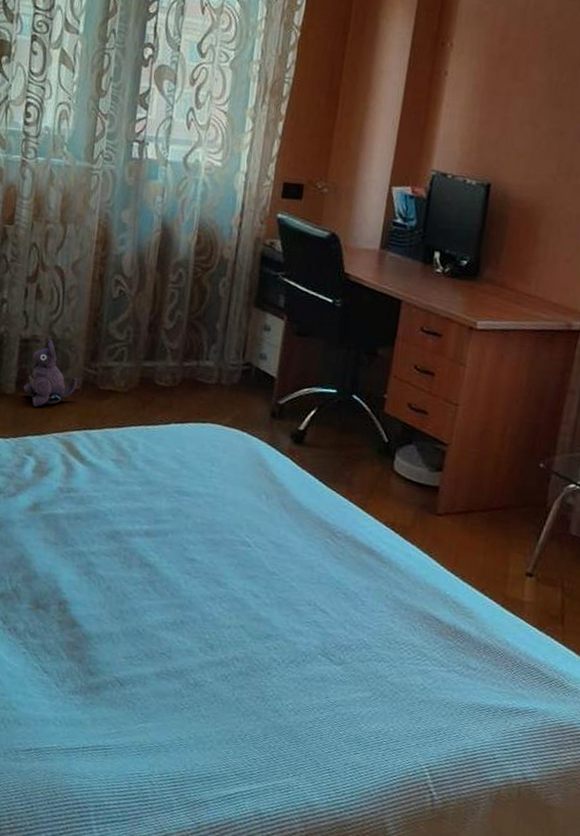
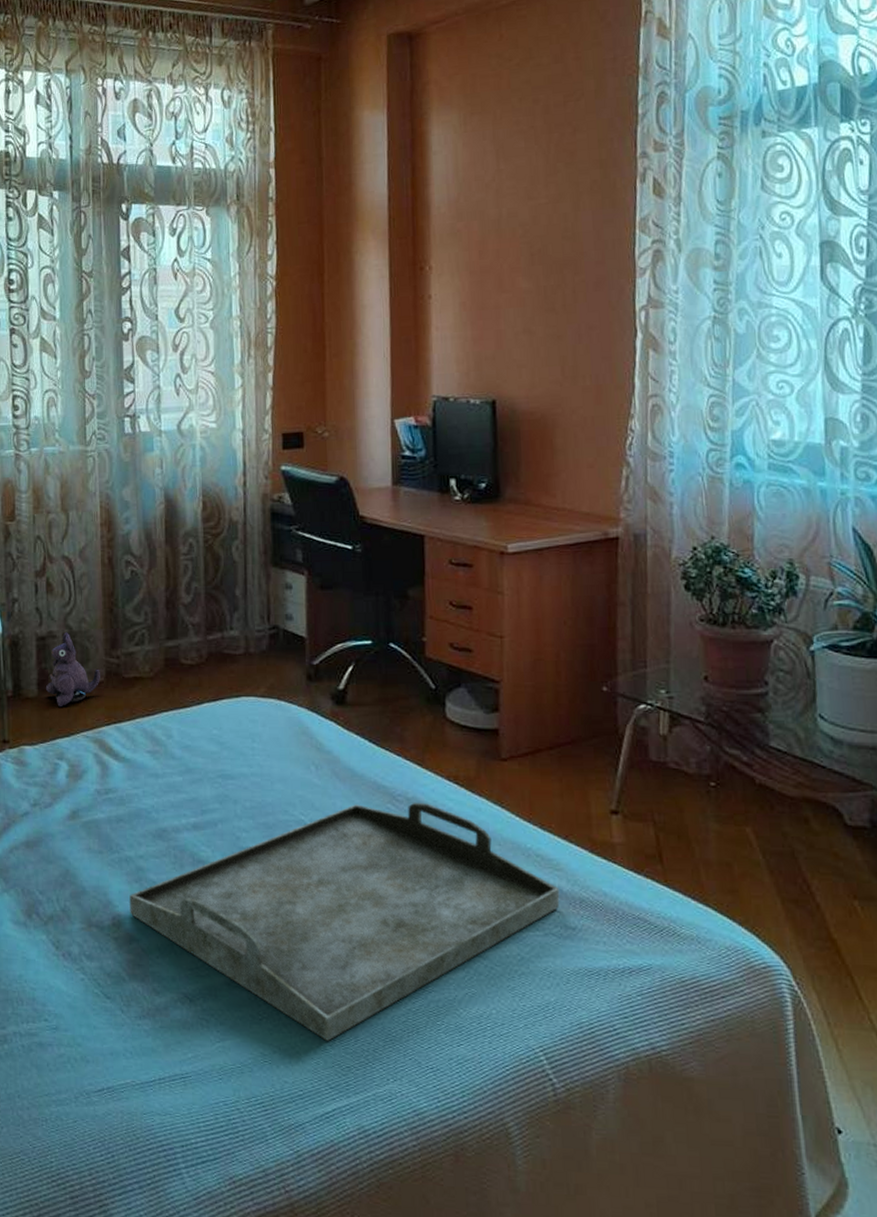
serving tray: none [76,534,468,735] -> present [129,802,560,1041]

